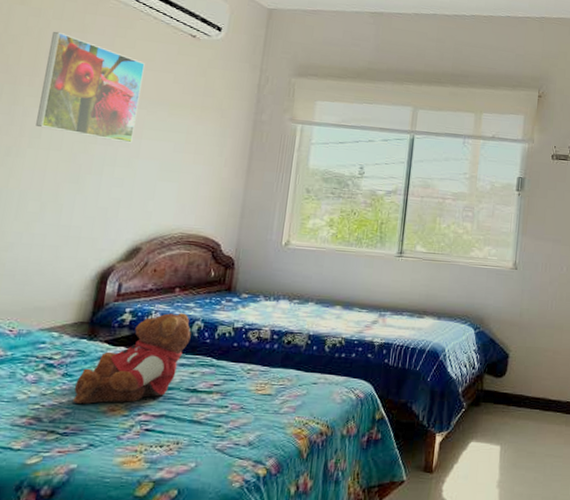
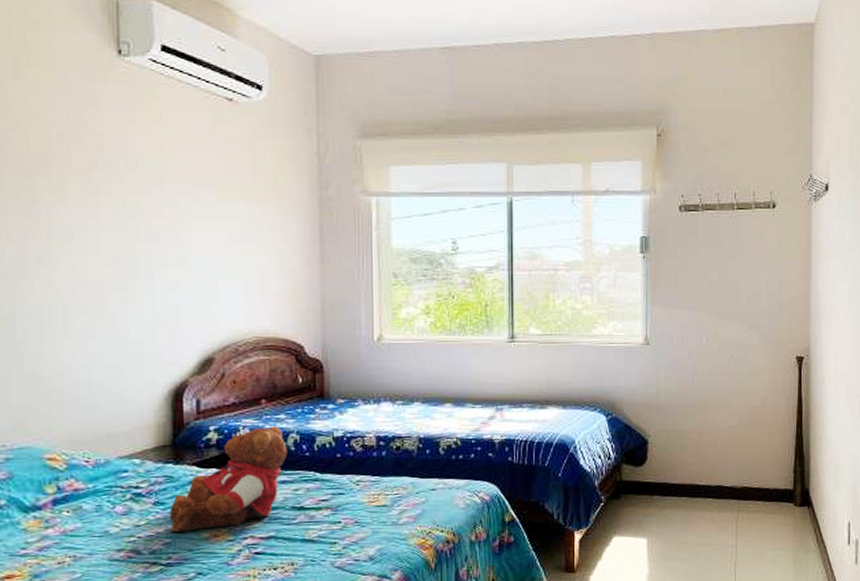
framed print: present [36,31,145,143] -> none [61,109,180,238]

